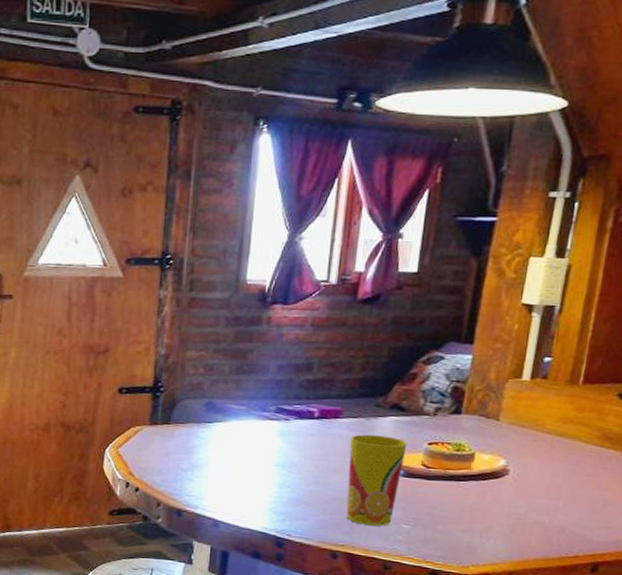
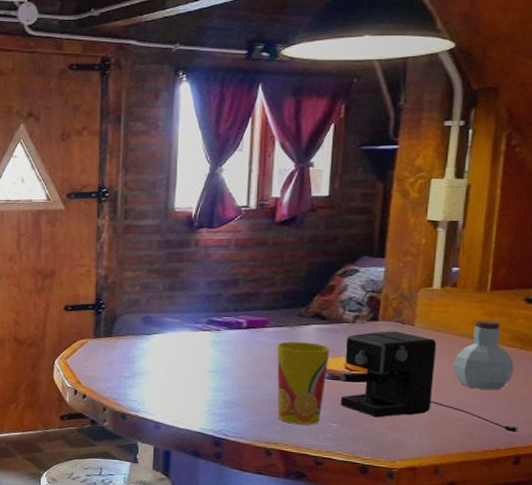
coffee maker: none [414,425,599,539] -> present [340,331,518,433]
jar: none [536,416,601,492] -> present [453,320,514,390]

